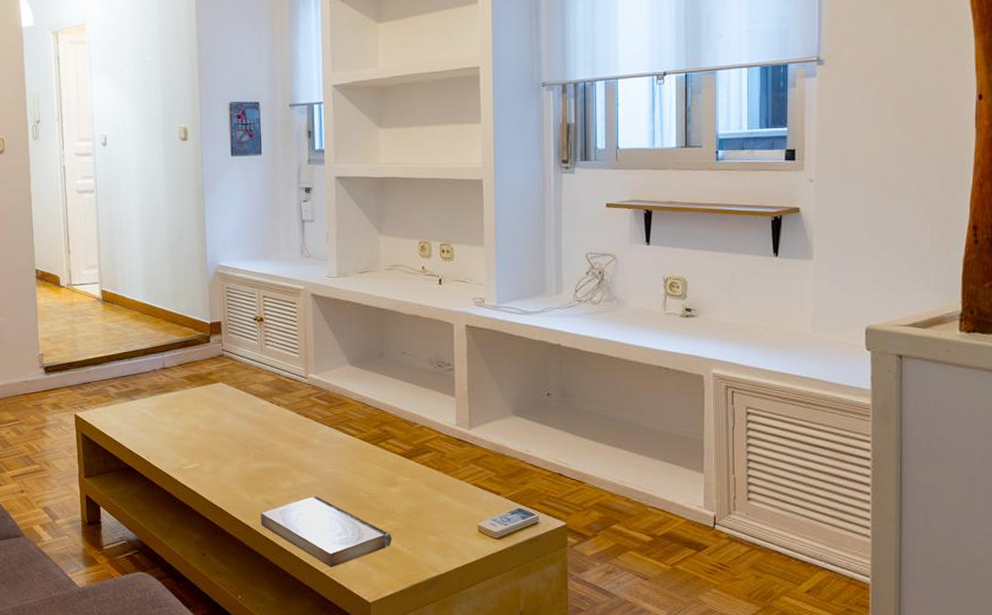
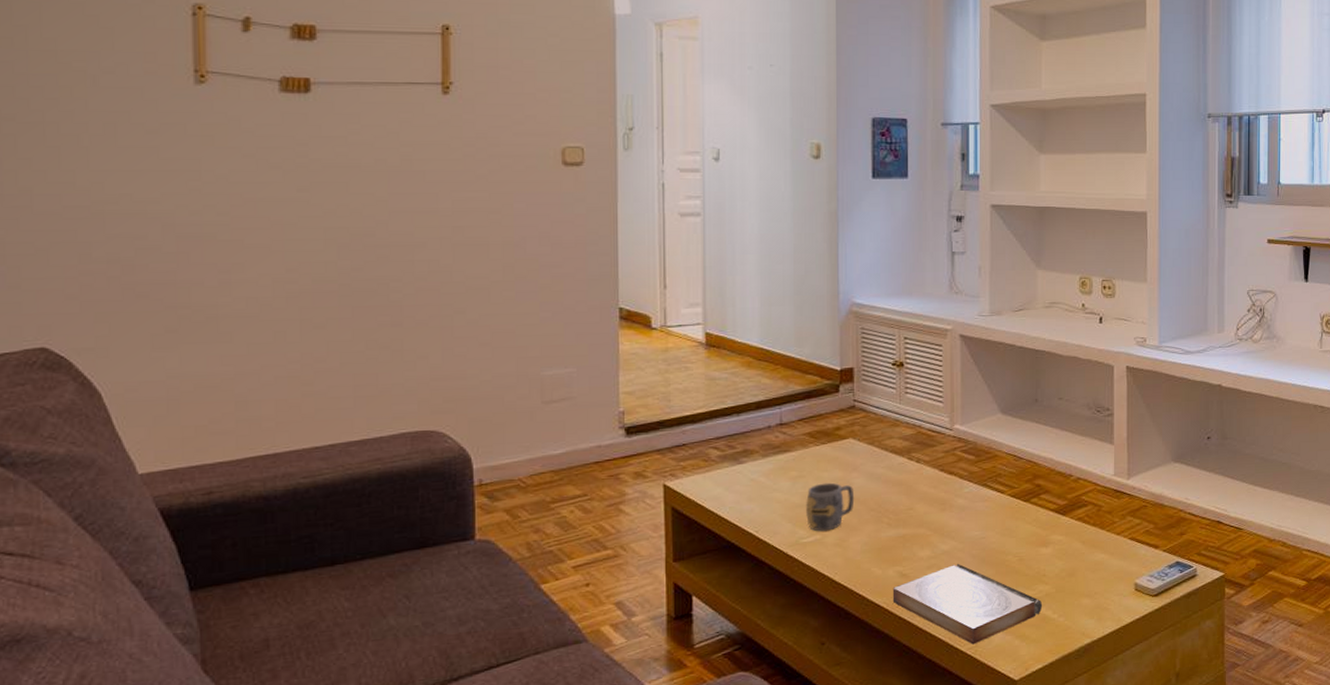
mug: none [186,419,226,461] -> present [806,482,855,532]

